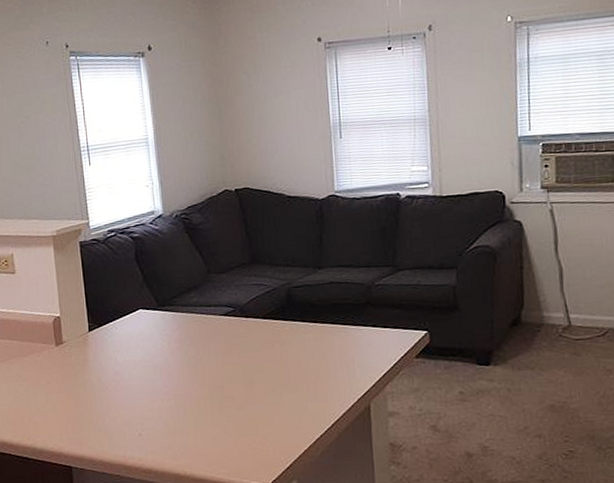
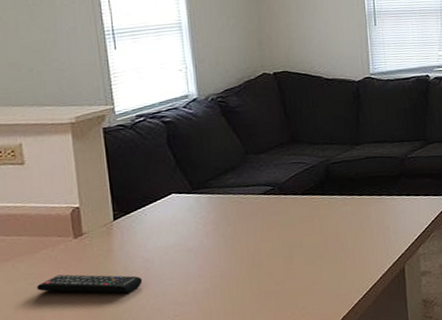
remote control: none [25,379,114,403] -> present [36,274,143,294]

